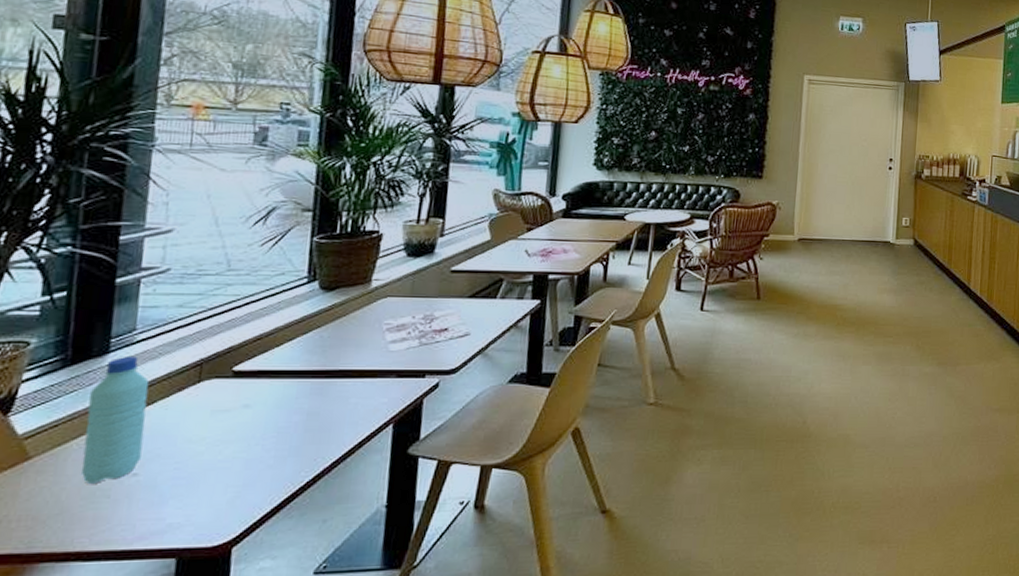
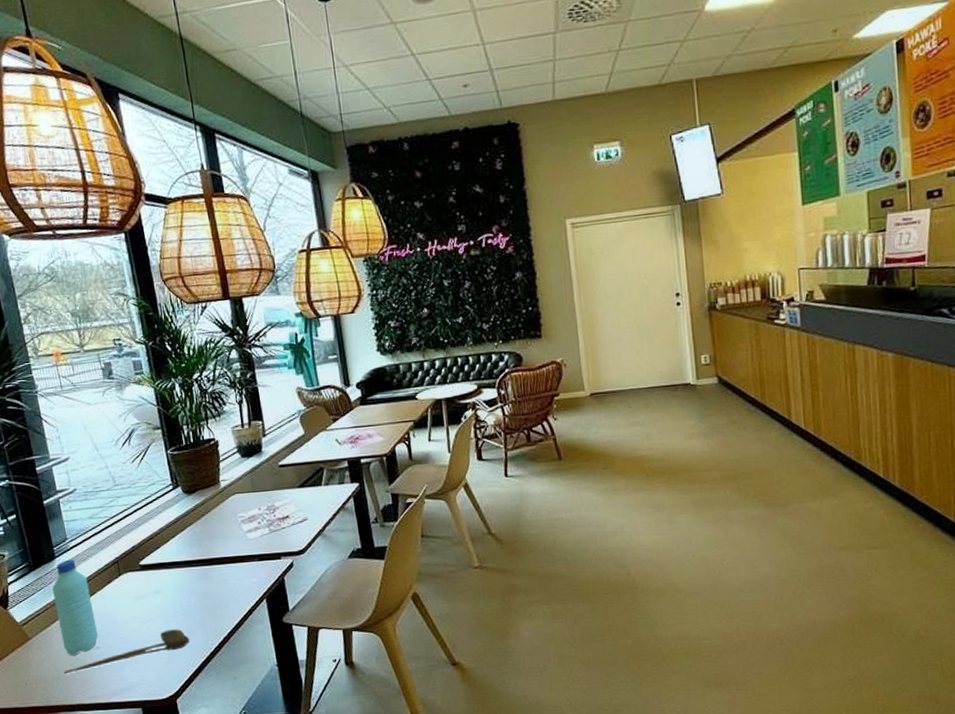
spoon: none [69,455,276,510] -> present [64,629,190,675]

